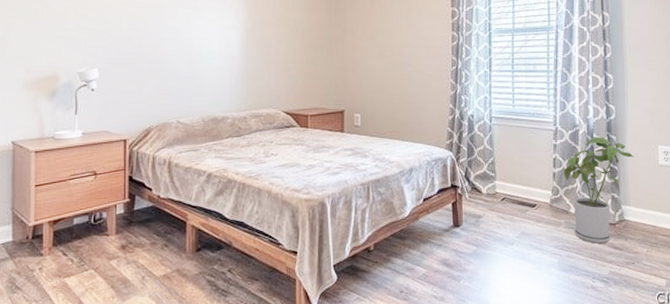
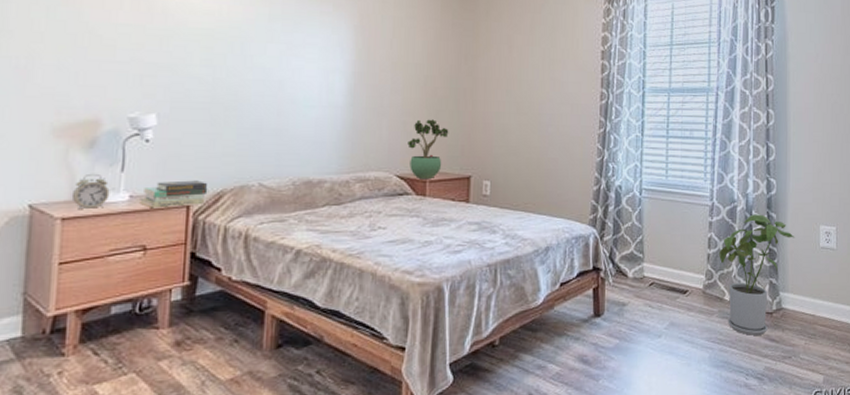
alarm clock: none [41,116,68,145] -> present [71,173,110,210]
books: none [90,120,139,142] -> present [139,180,208,208]
potted plant: none [291,64,325,114] -> present [407,119,449,180]

